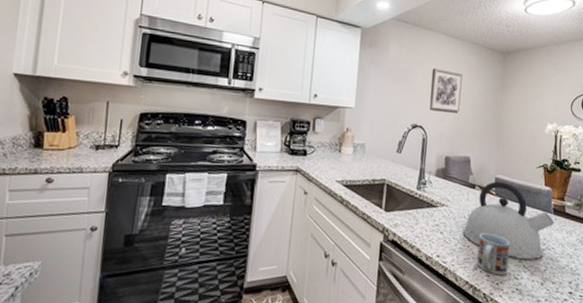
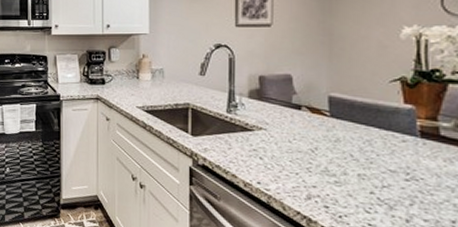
kettle: present [463,181,555,260] -> none [290,100,424,192]
cup: present [476,232,510,276] -> none [310,158,355,208]

